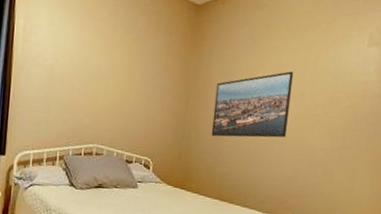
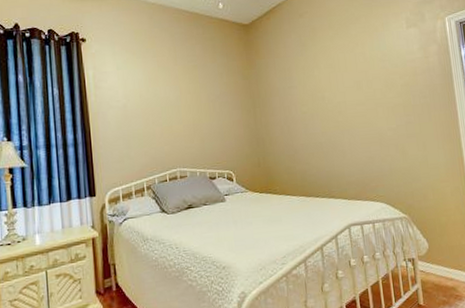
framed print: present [211,71,294,138] -> none [278,65,353,138]

